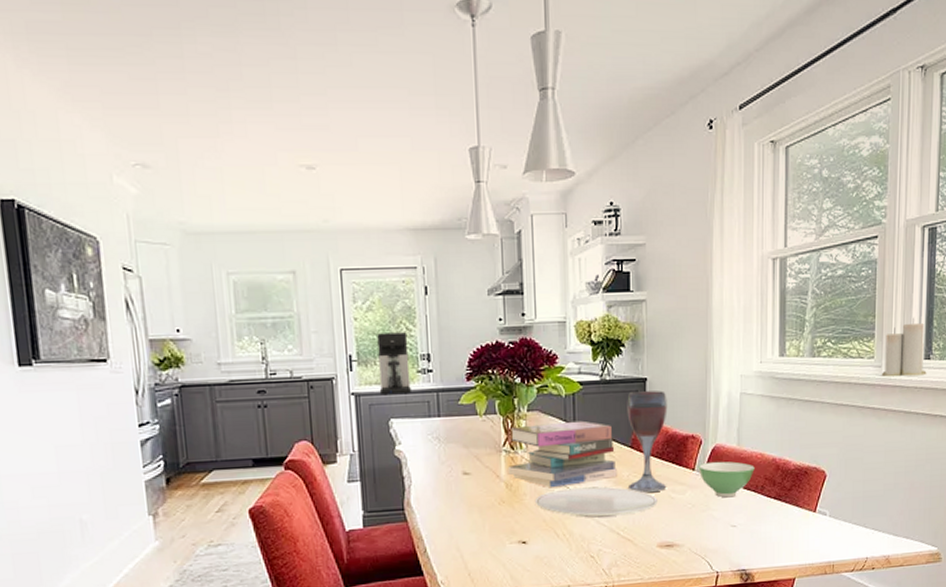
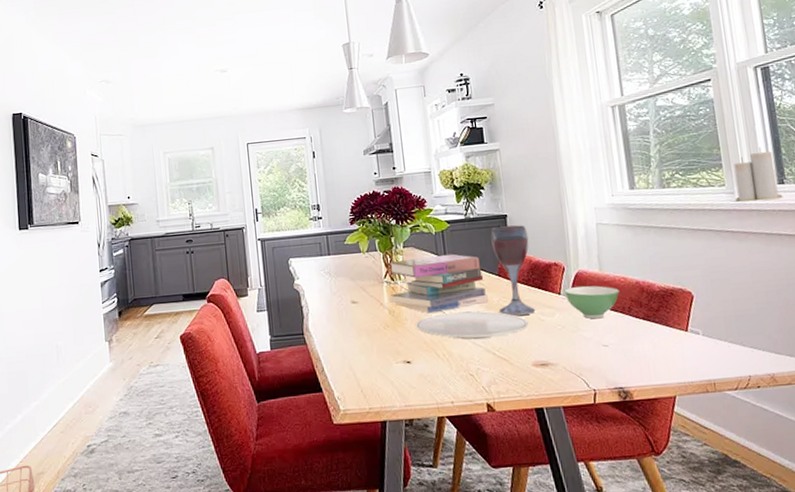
coffee maker: present [377,332,411,396] -> none [276,188,305,240]

